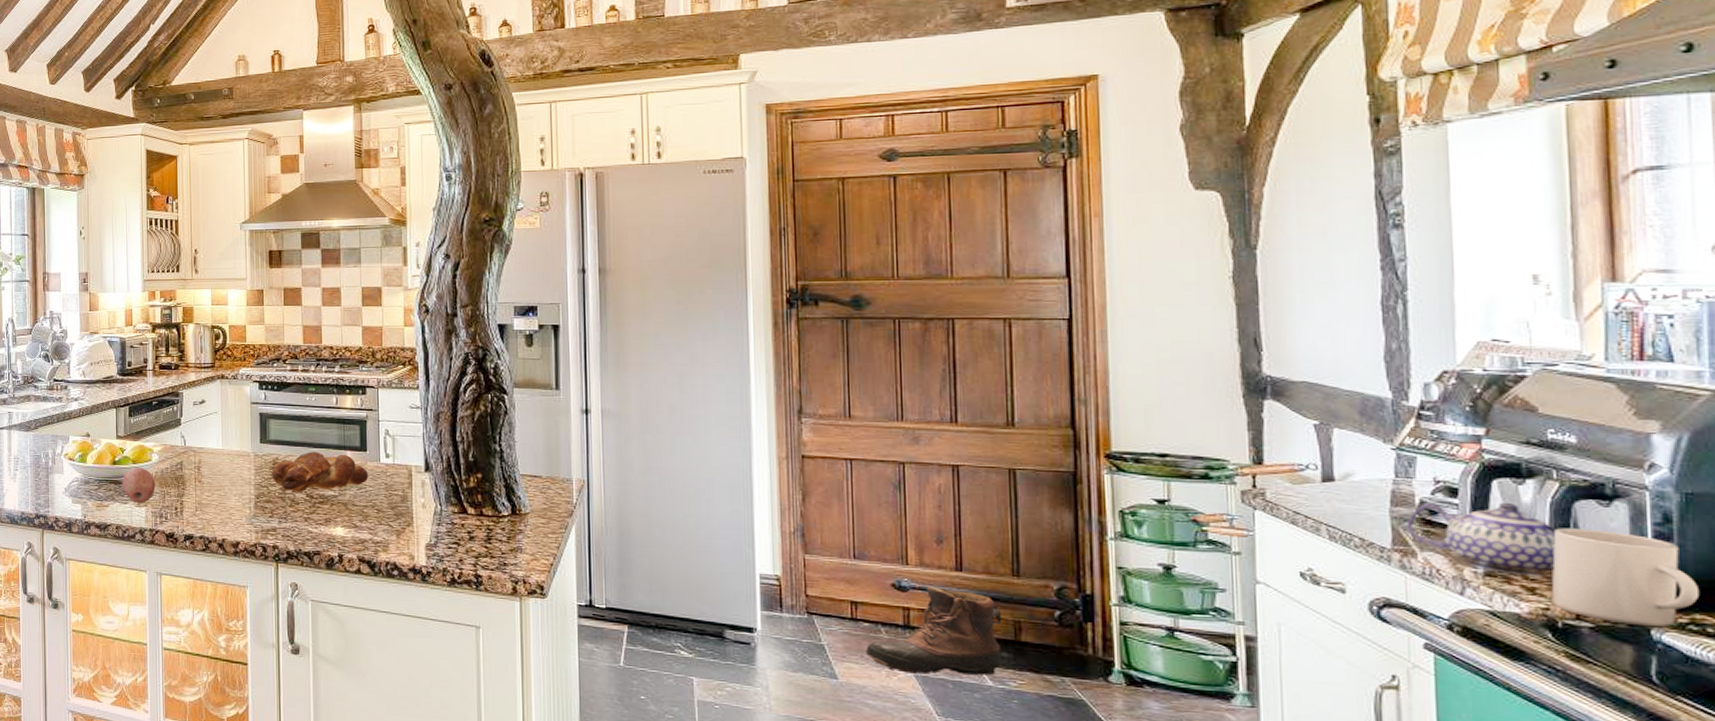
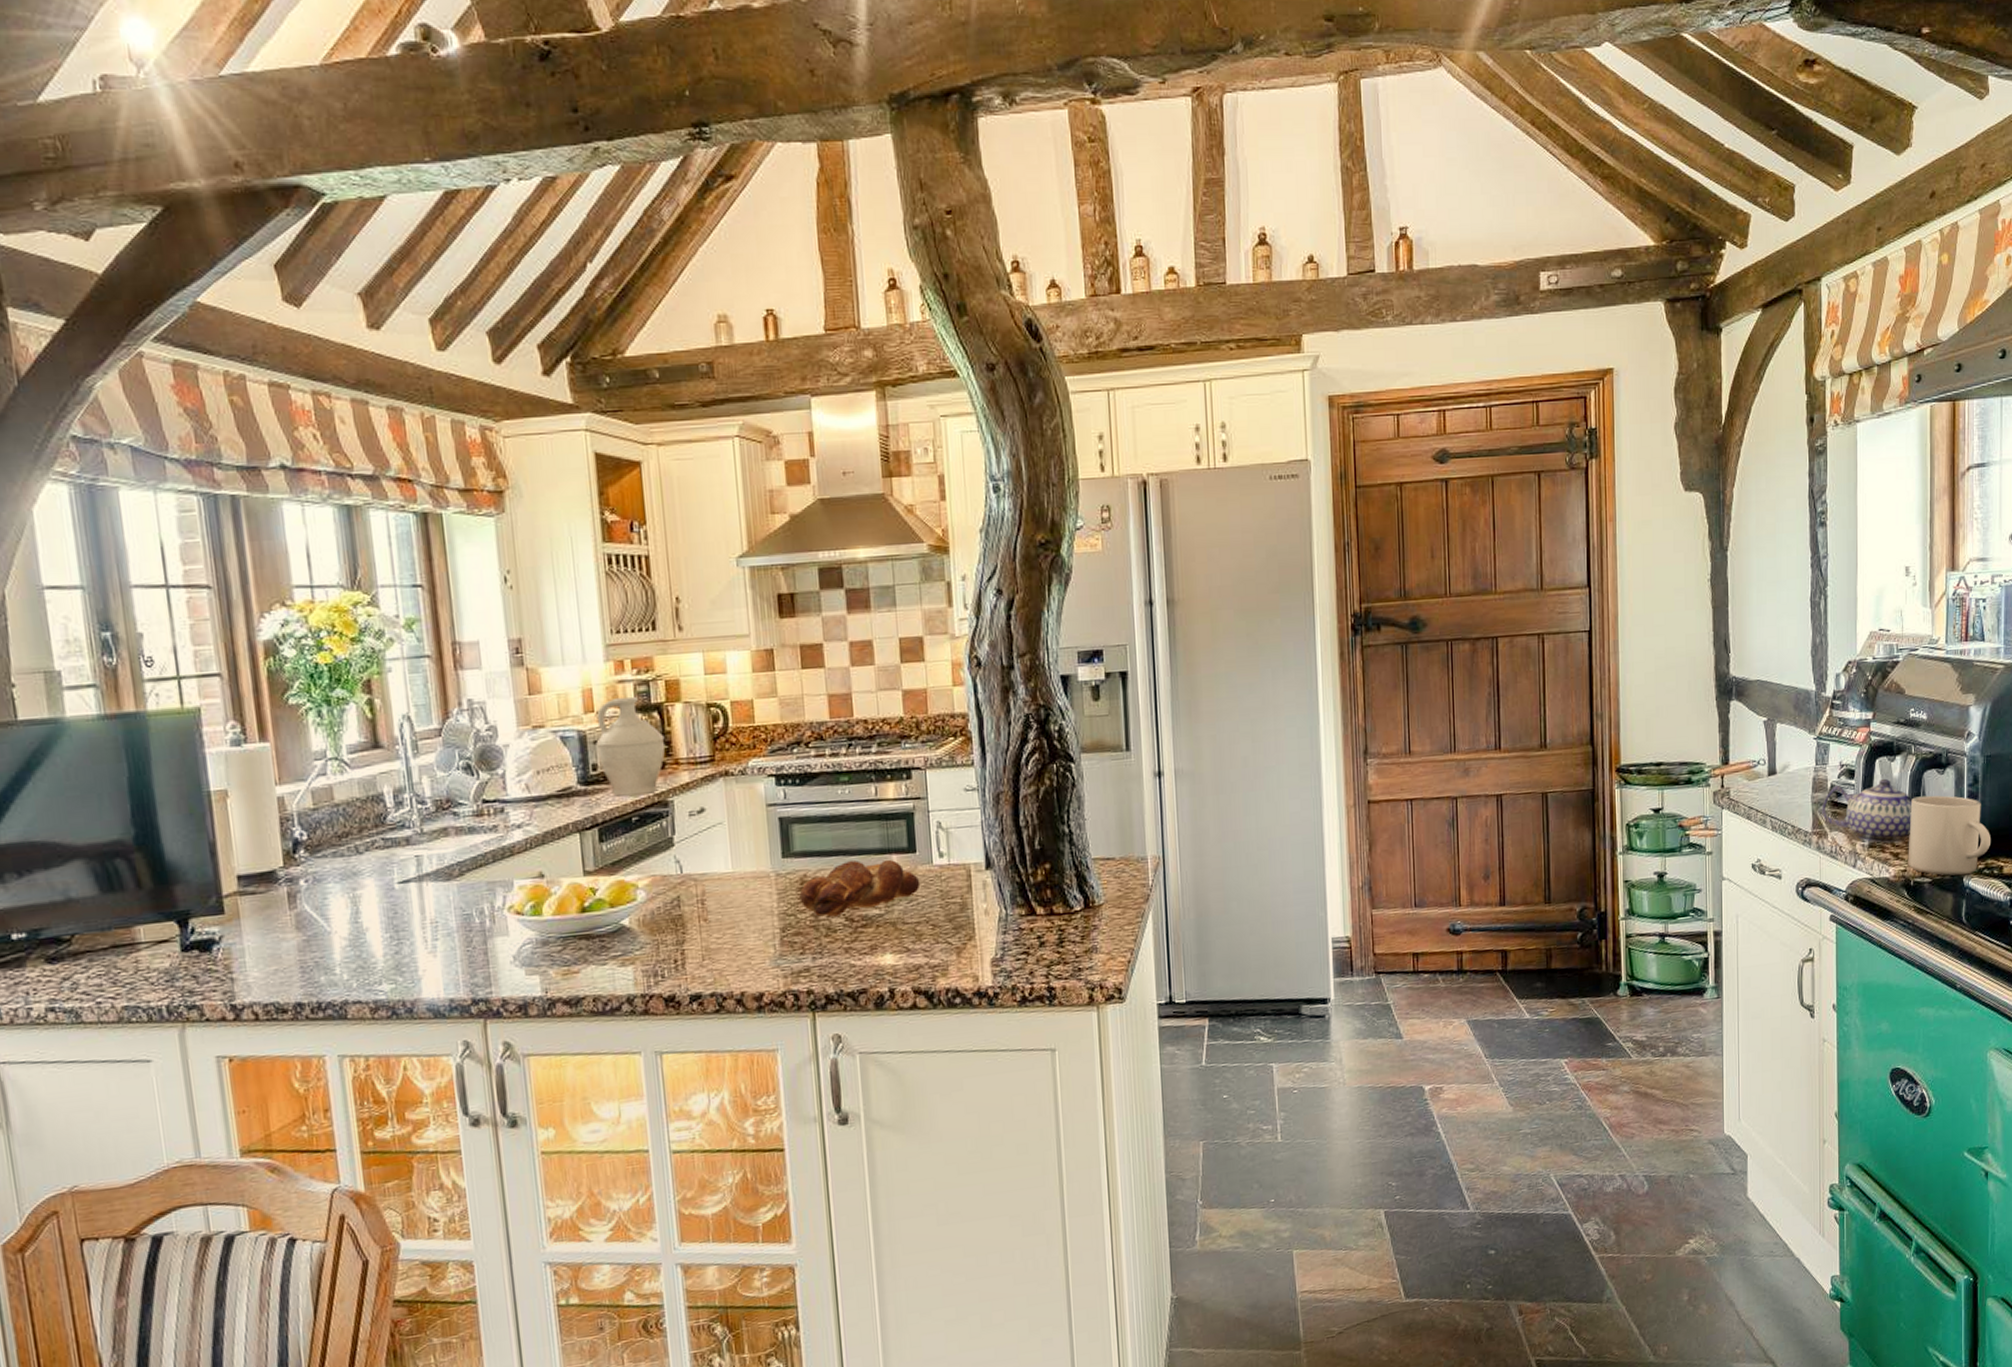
fruit: present [122,468,156,503] -> none [596,912,645,961]
ceramic jug: none [132,316,180,387] -> present [596,696,666,797]
boot: present [866,587,1002,675] -> none [1426,925,1537,1020]

